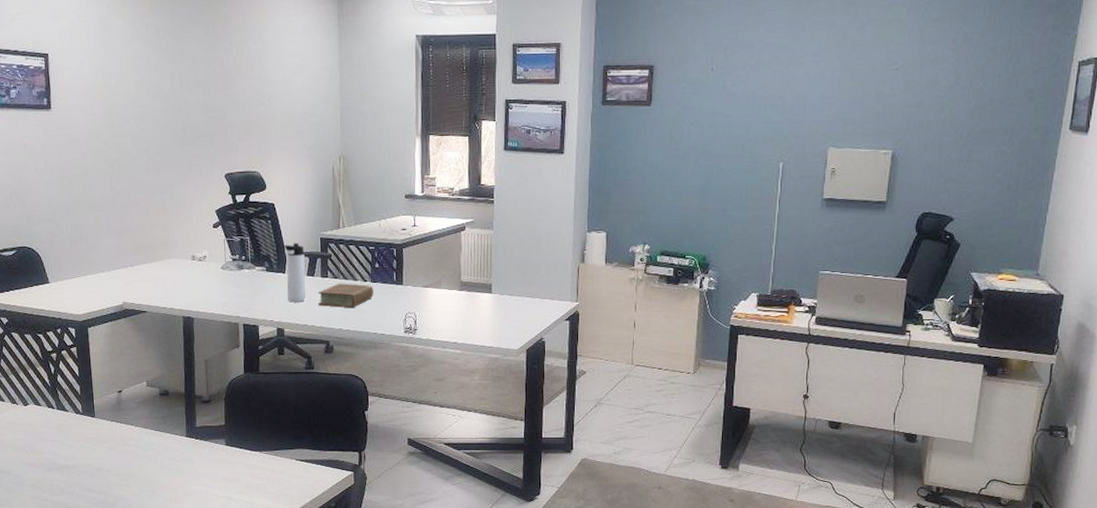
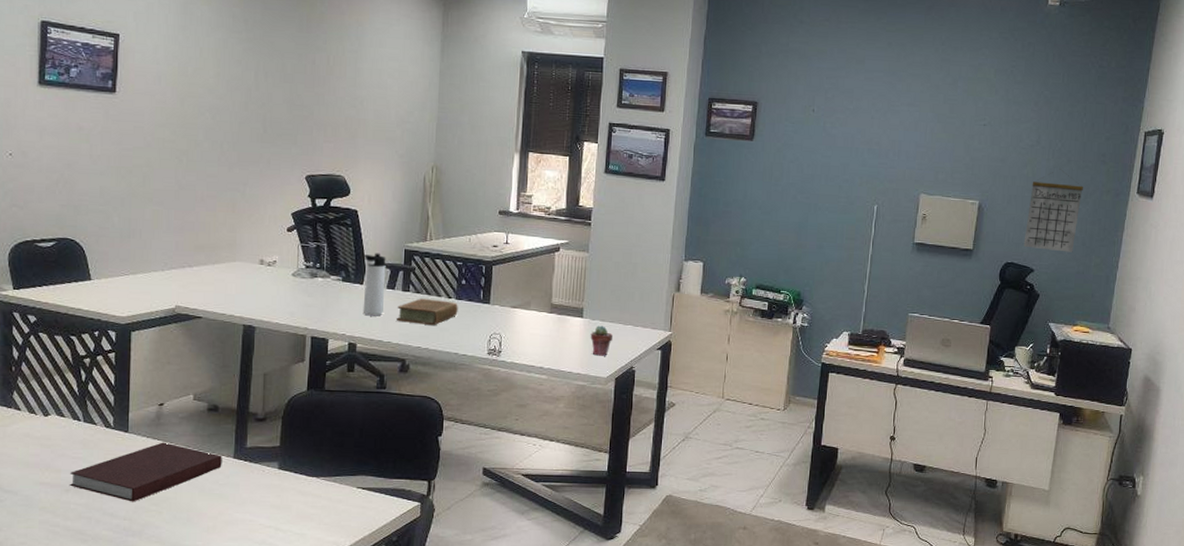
notebook: none [51,425,177,478] -> present [69,442,222,502]
potted succulent: none [500,300,522,329] -> present [590,325,614,356]
calendar: none [942,113,1008,198] -> present [1023,172,1083,252]

